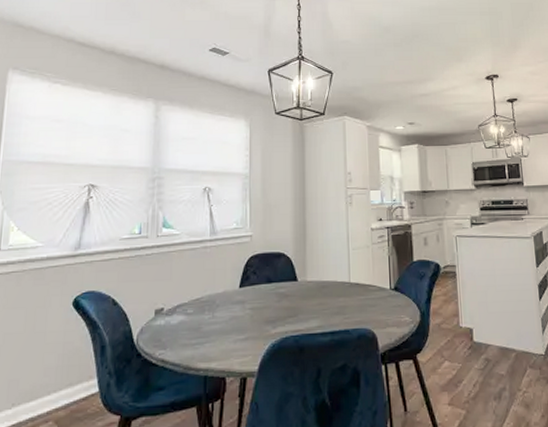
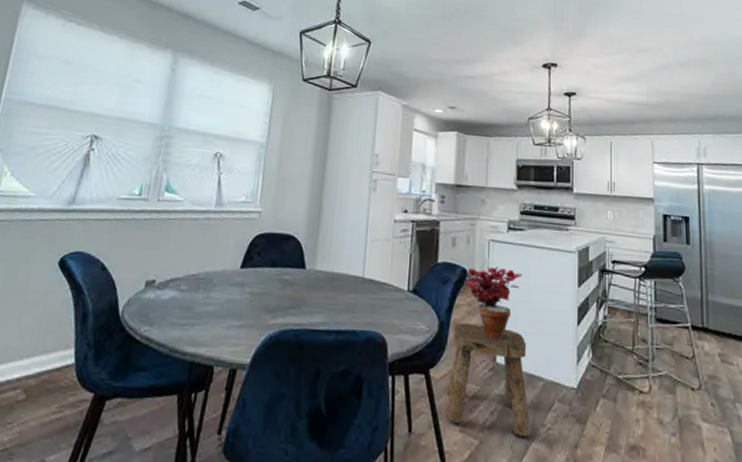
stool: none [434,310,510,402] -> present [446,323,531,437]
potted plant: none [438,258,489,321] -> present [464,266,523,339]

